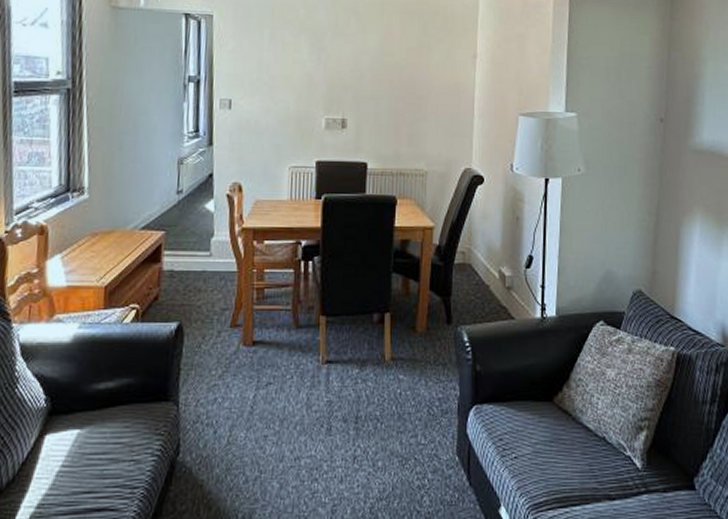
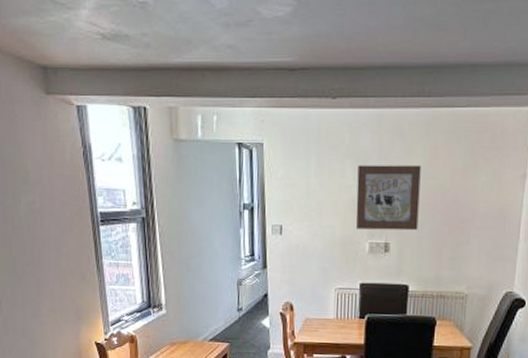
wall art: none [311,40,377,107] -> present [356,165,421,231]

